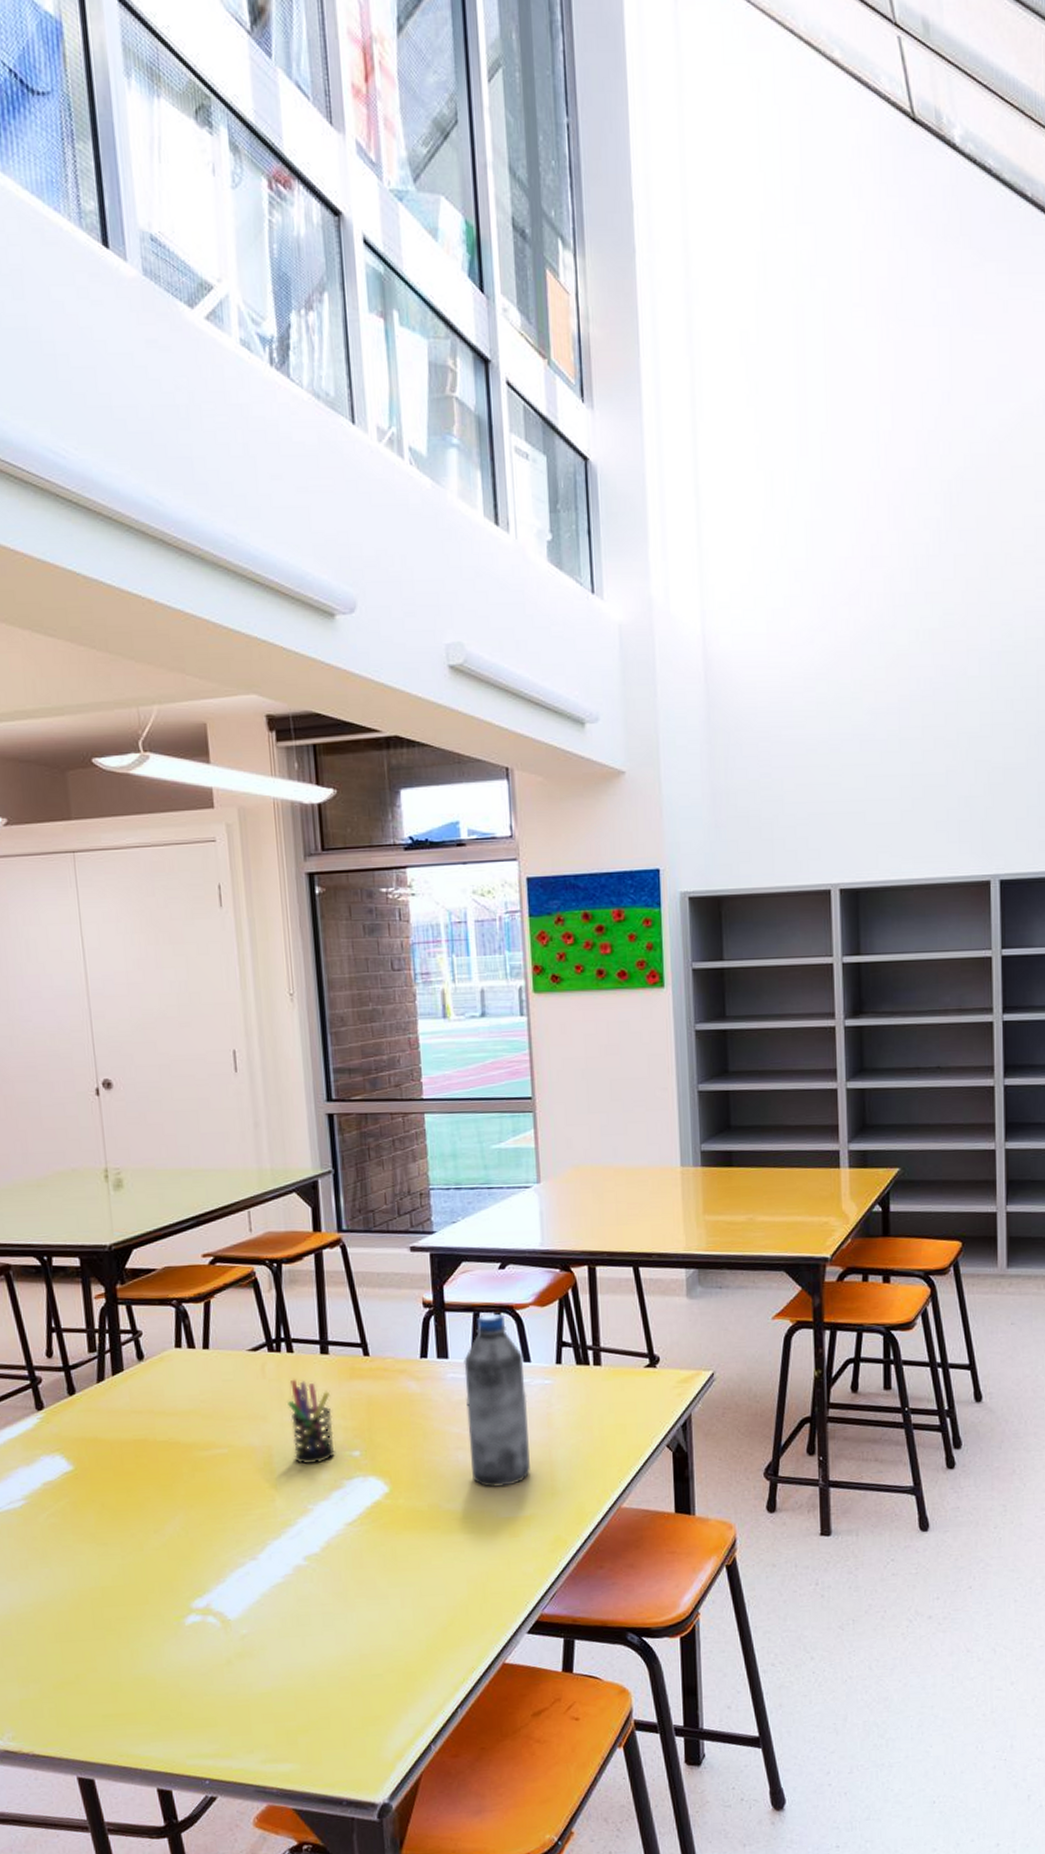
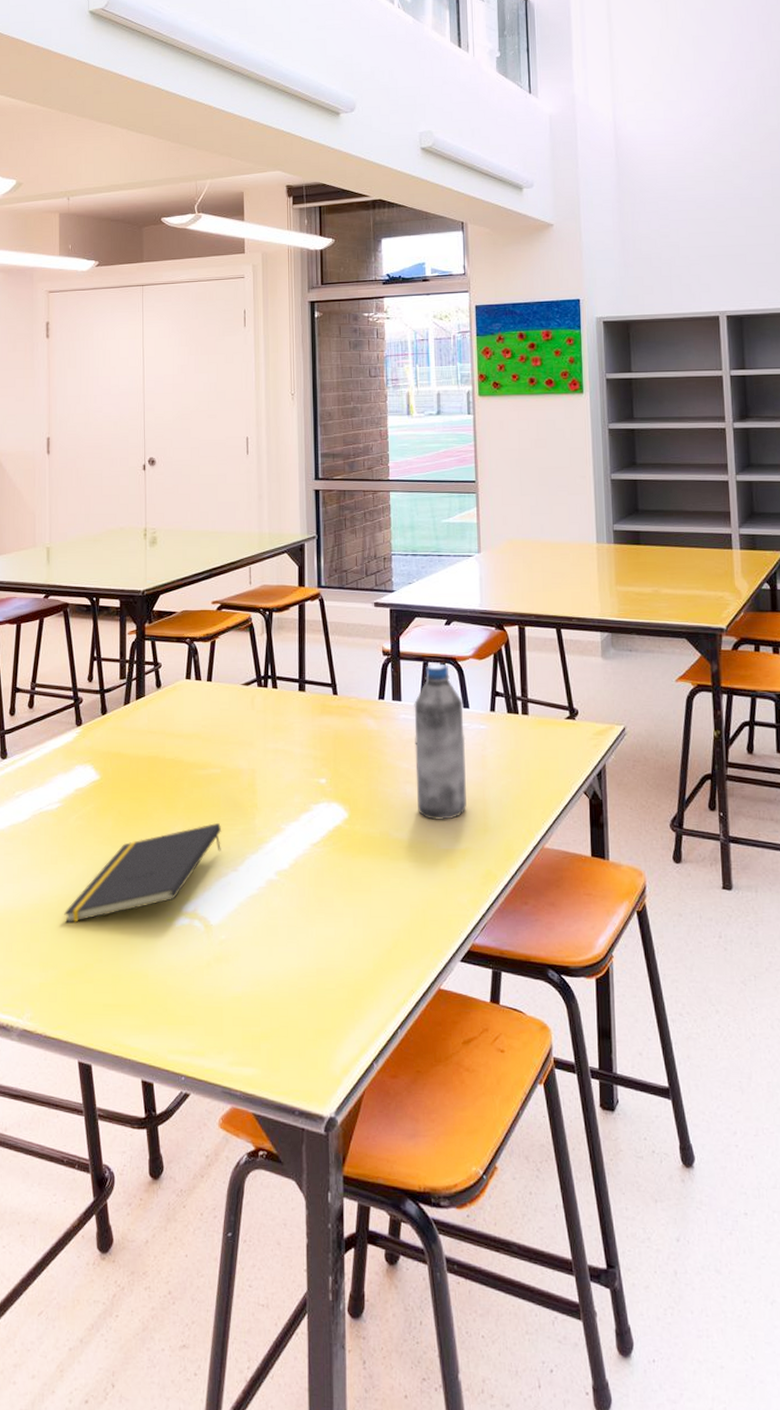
notepad: none [43,1509,235,1633] -> present [64,823,222,924]
pen holder: present [288,1379,335,1465] -> none [270,711,306,788]

